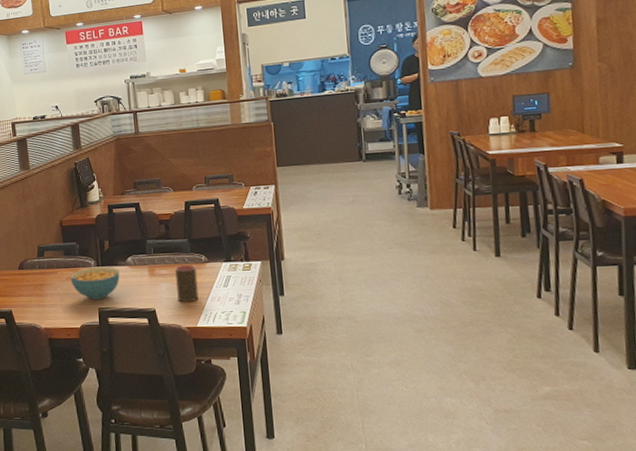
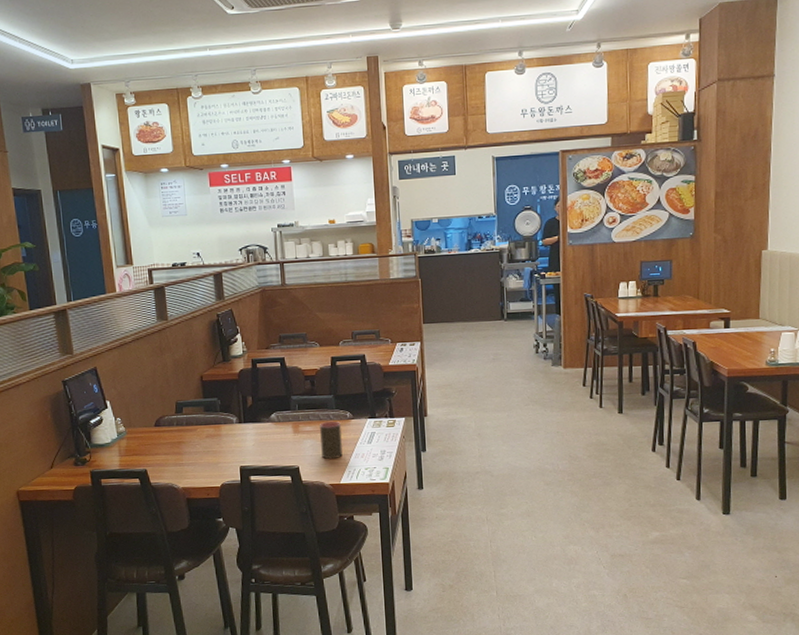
cereal bowl: present [70,266,120,300] -> none [210,423,263,458]

